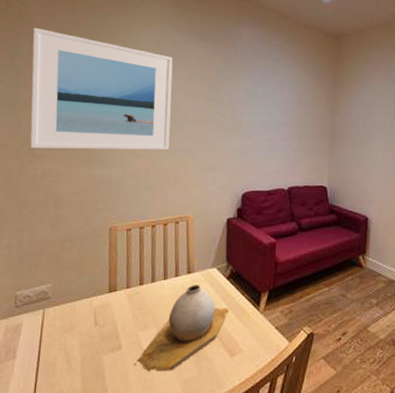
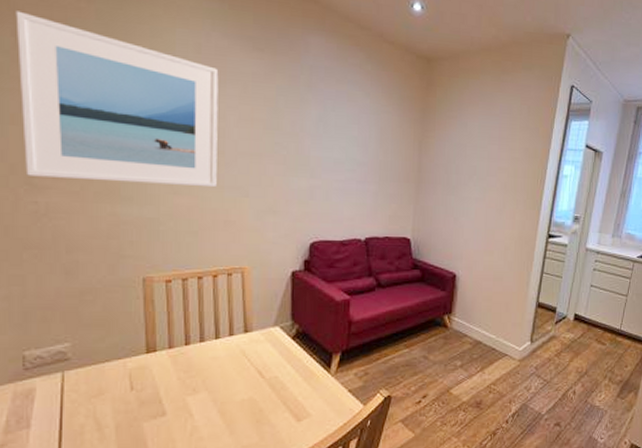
vase: present [134,284,230,372] -> none [182,344,296,439]

